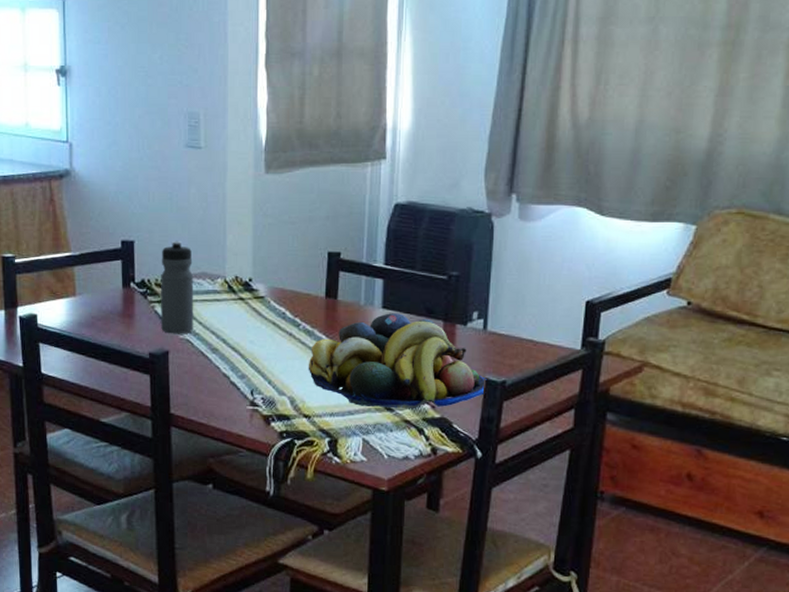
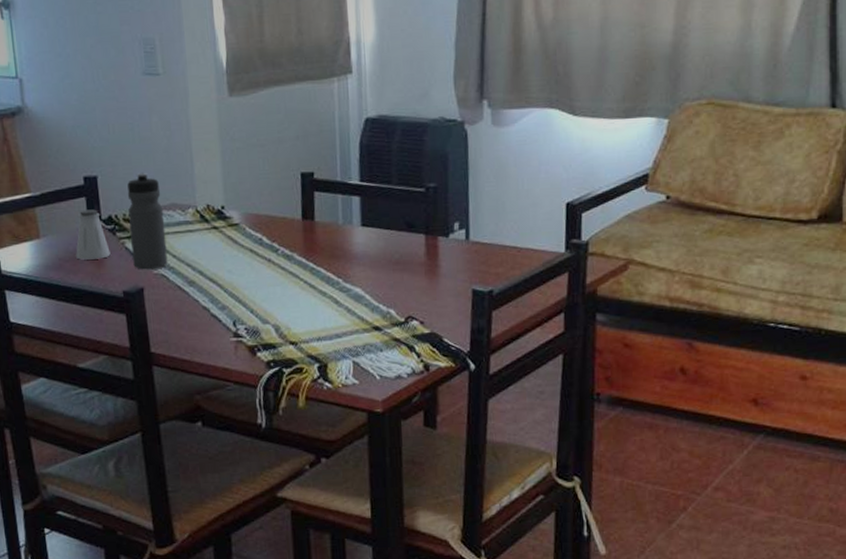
saltshaker: none [108,272,140,320] -> present [76,209,111,260]
fruit bowl: present [308,313,487,410] -> none [290,230,474,328]

